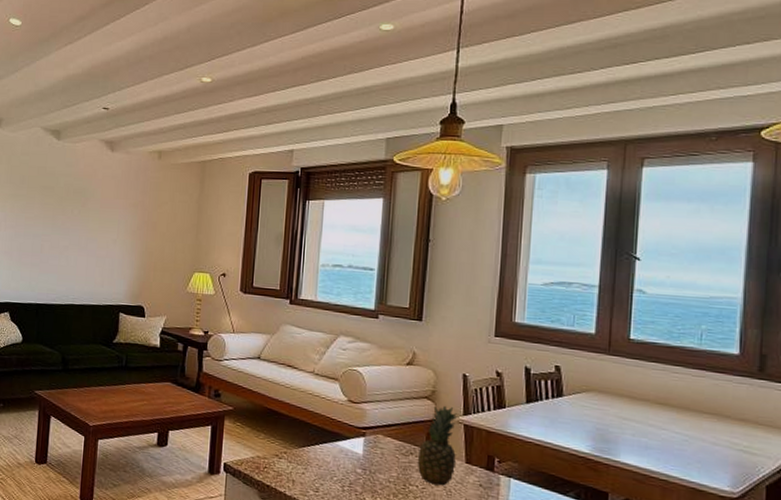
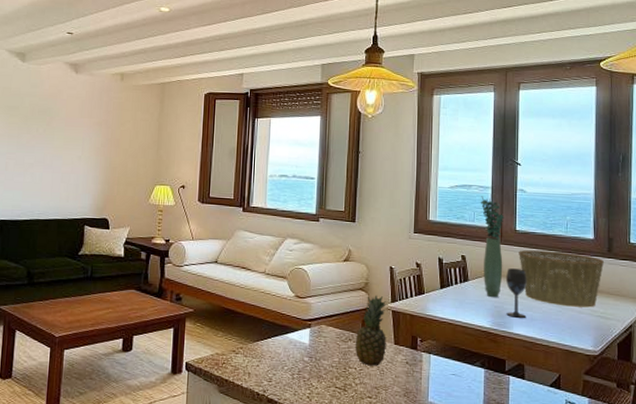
vase: none [583,296,615,419] -> present [481,196,505,298]
wine glass: none [612,384,643,445] -> present [505,268,528,318]
basket: none [632,363,752,439] -> present [519,250,604,308]

